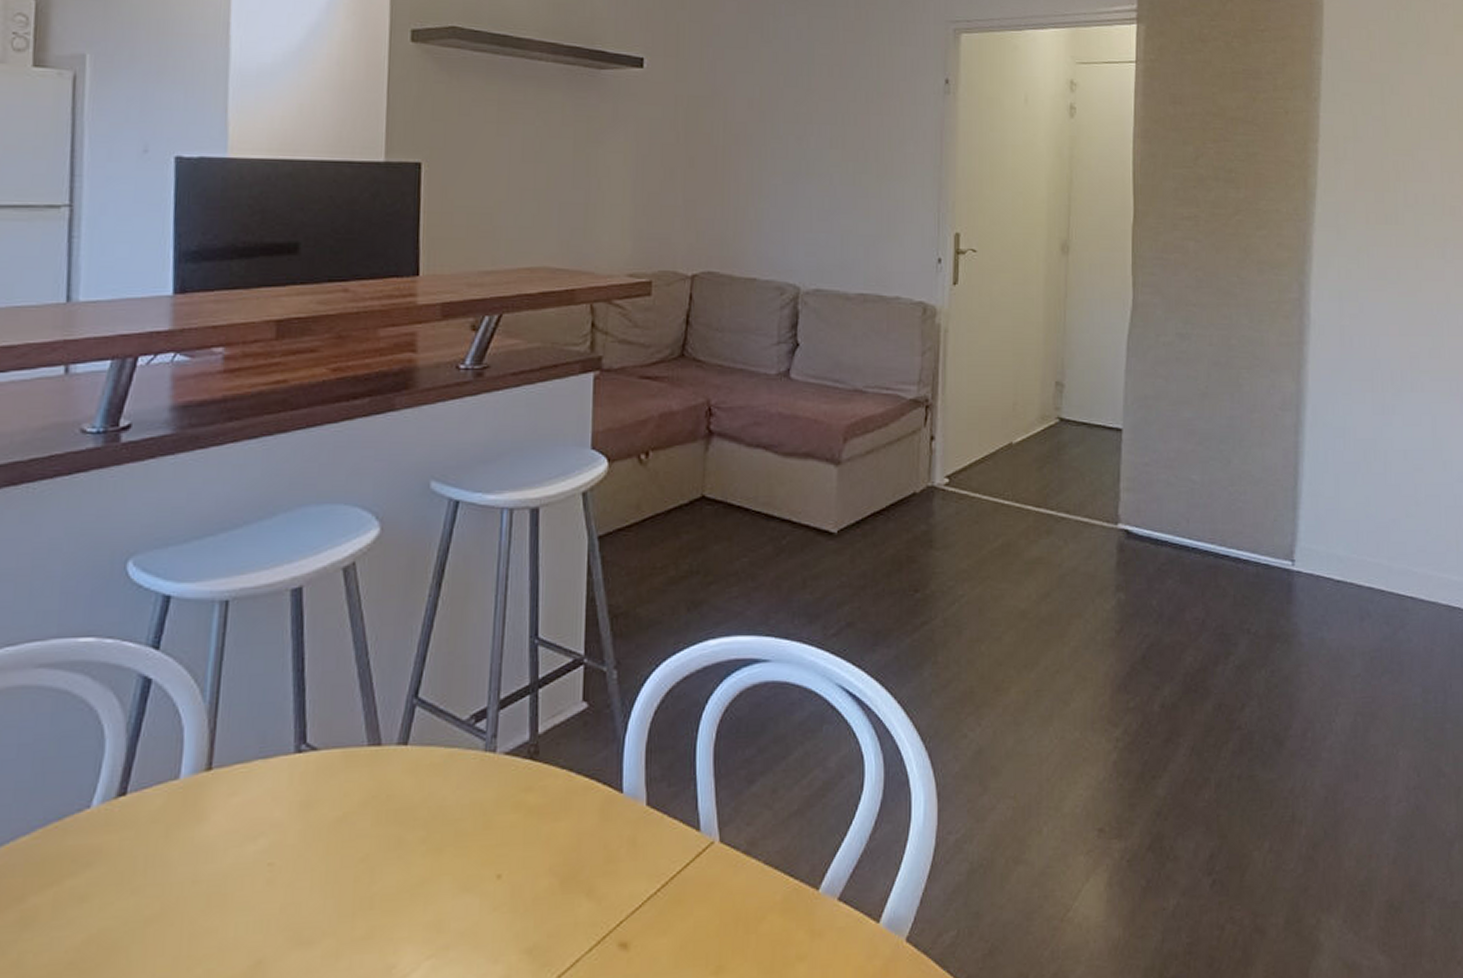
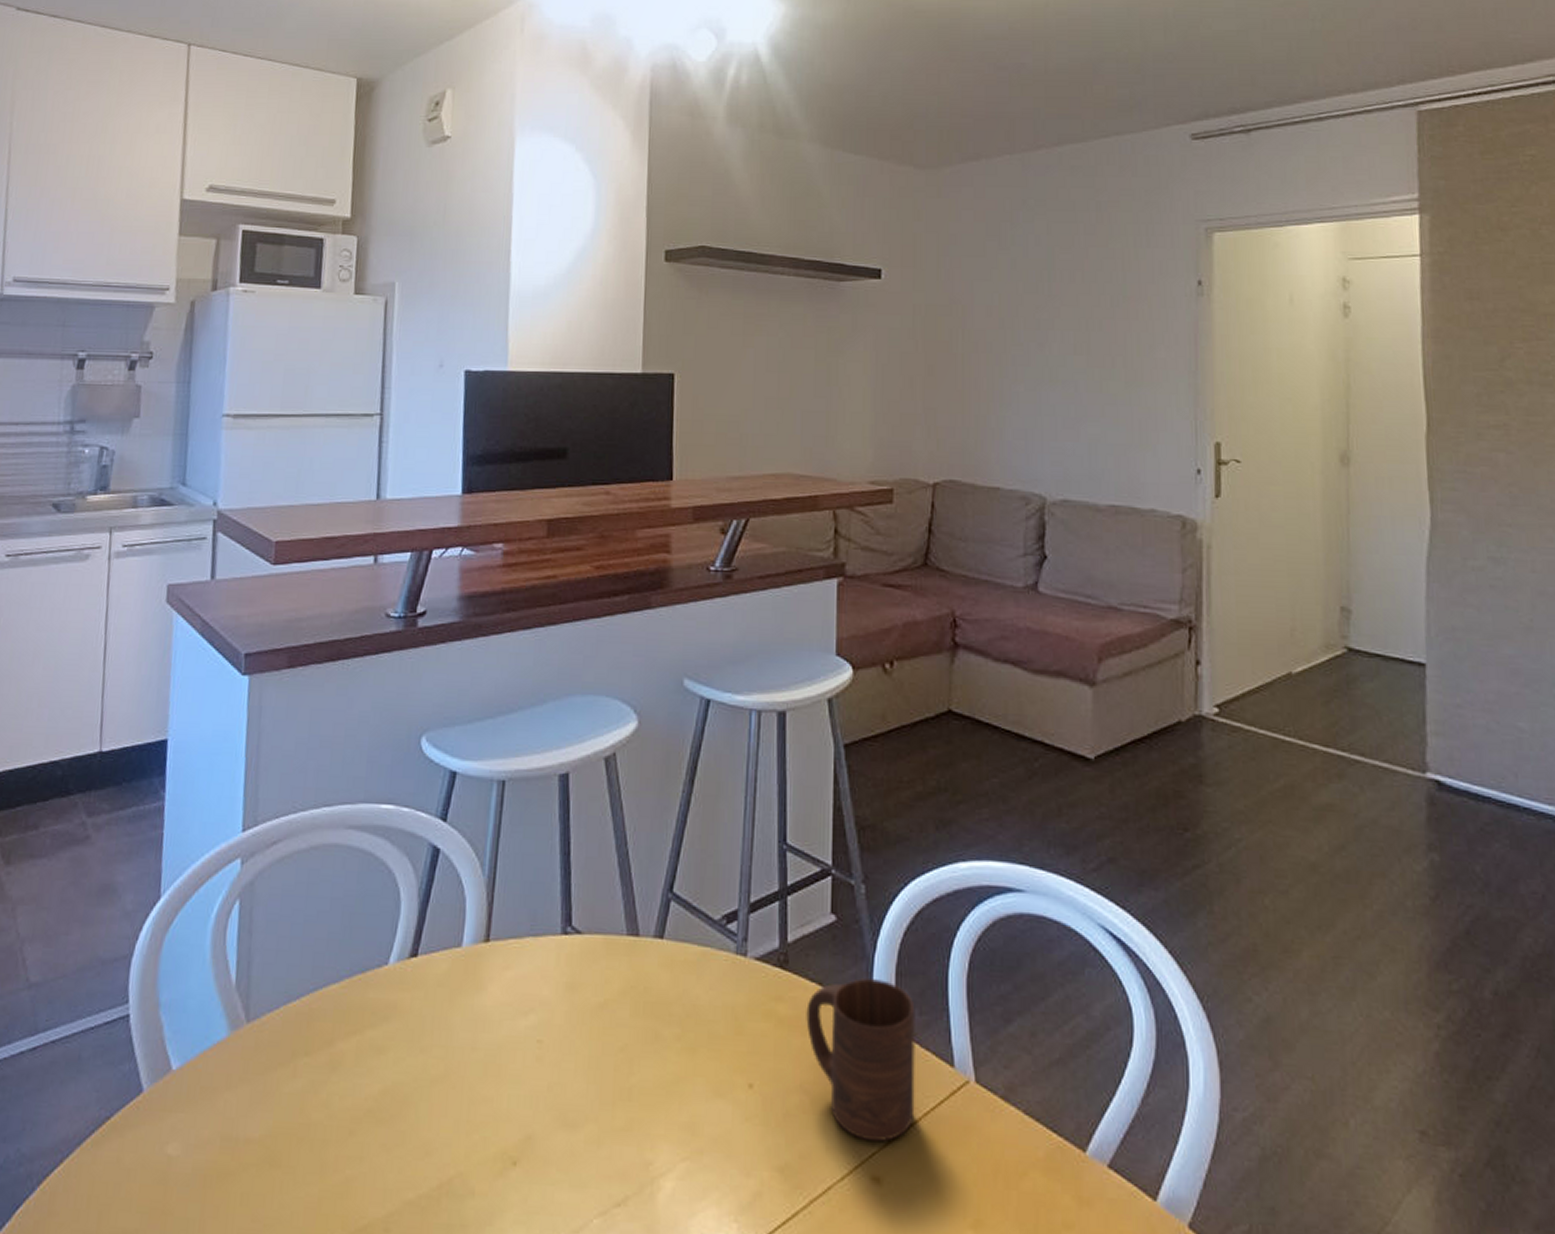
cup: none [556,758,664,912] -> present [806,978,915,1142]

